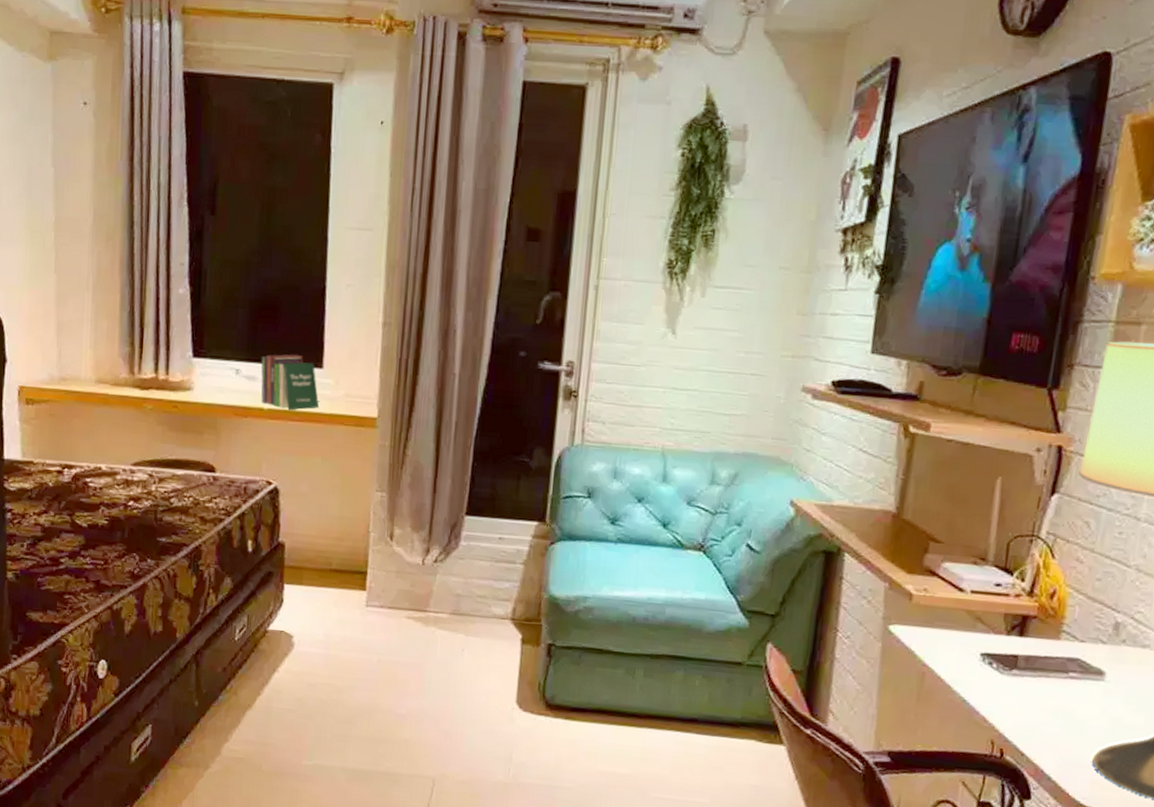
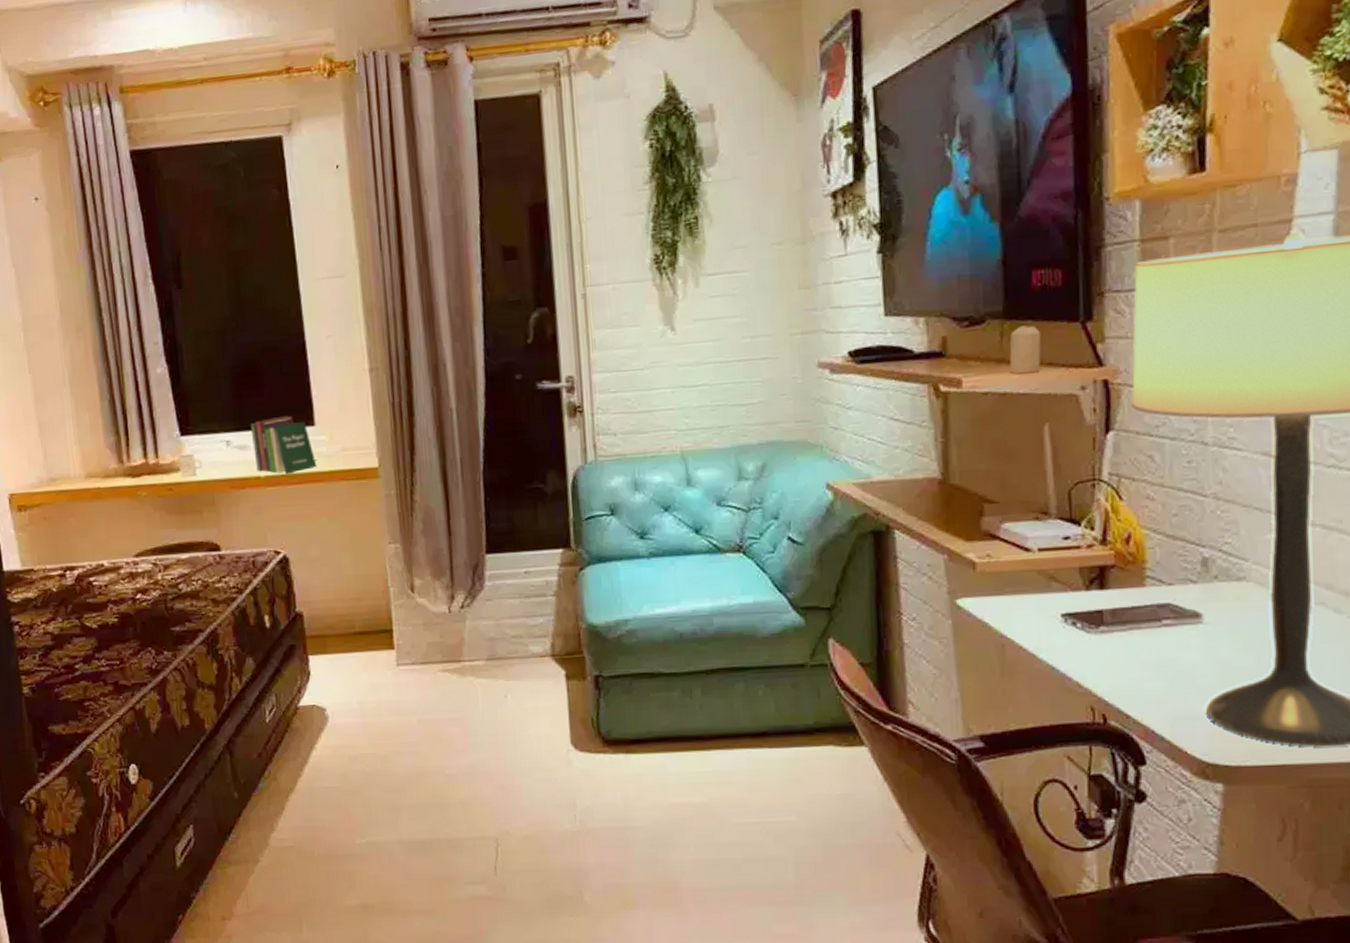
mug: none [186,375,210,398] -> present [177,453,203,477]
candle: none [976,383,1010,431] -> present [1009,325,1041,376]

